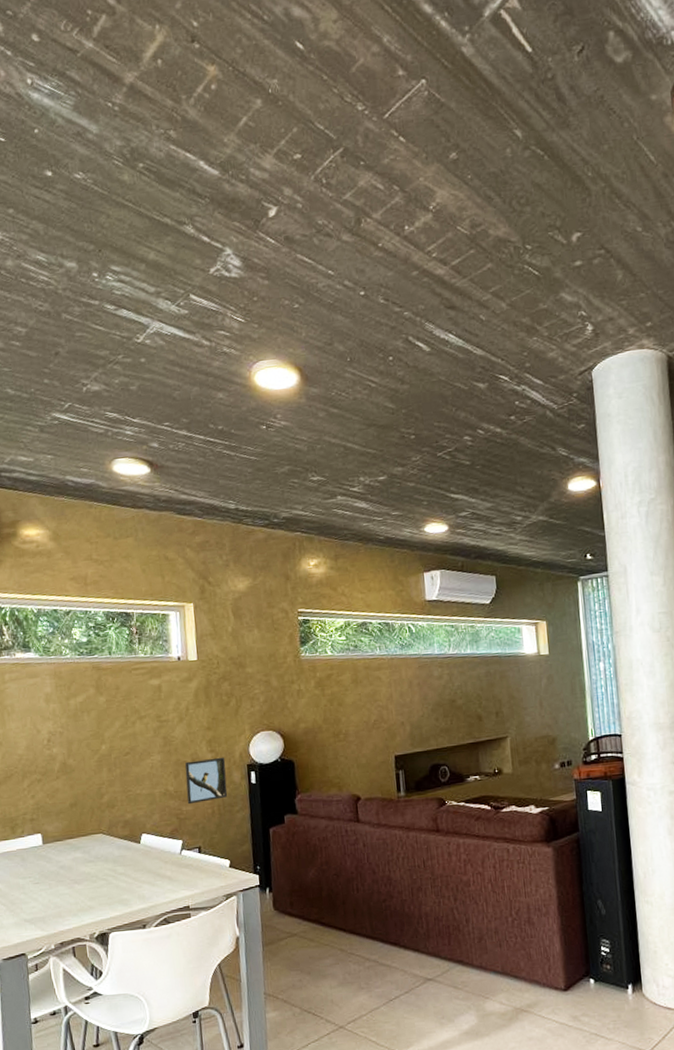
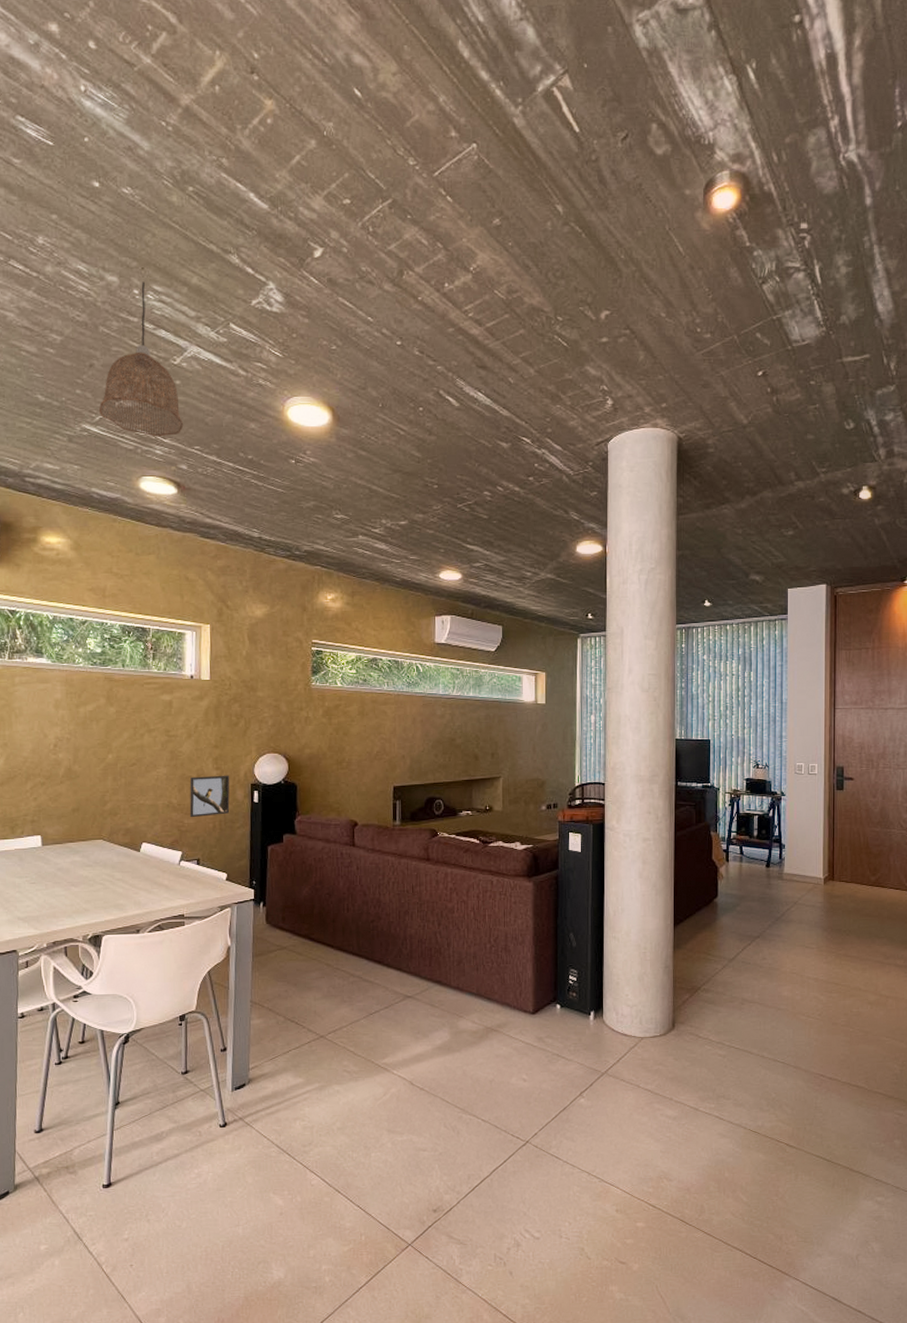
pendant lamp: none [67,263,152,418] -> present [99,281,184,437]

